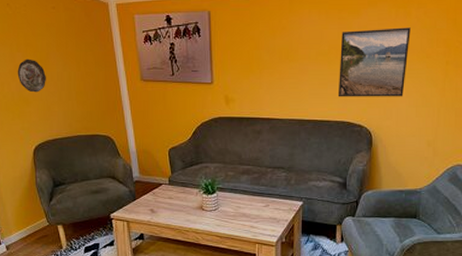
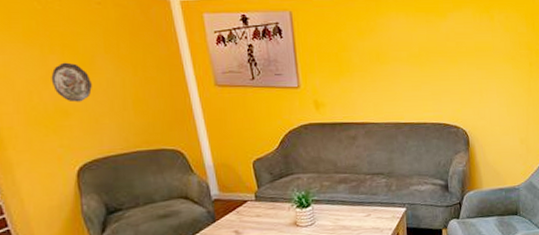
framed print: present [337,27,411,97] -> none [430,31,495,99]

